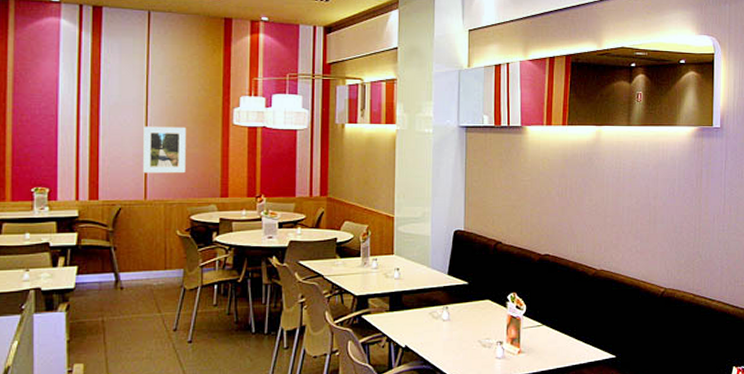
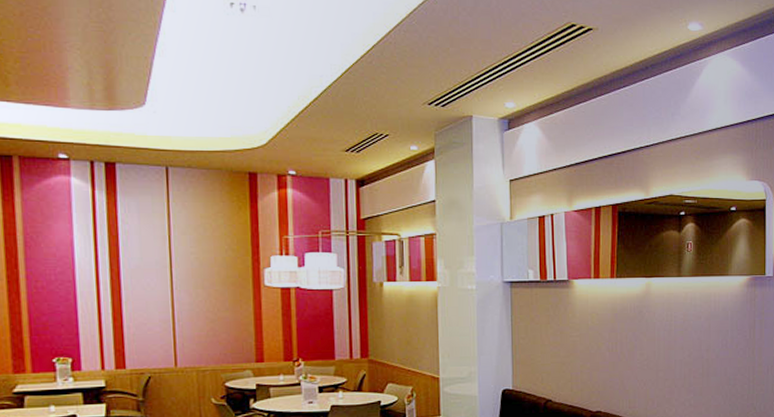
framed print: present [143,126,186,174] -> none [169,289,217,340]

